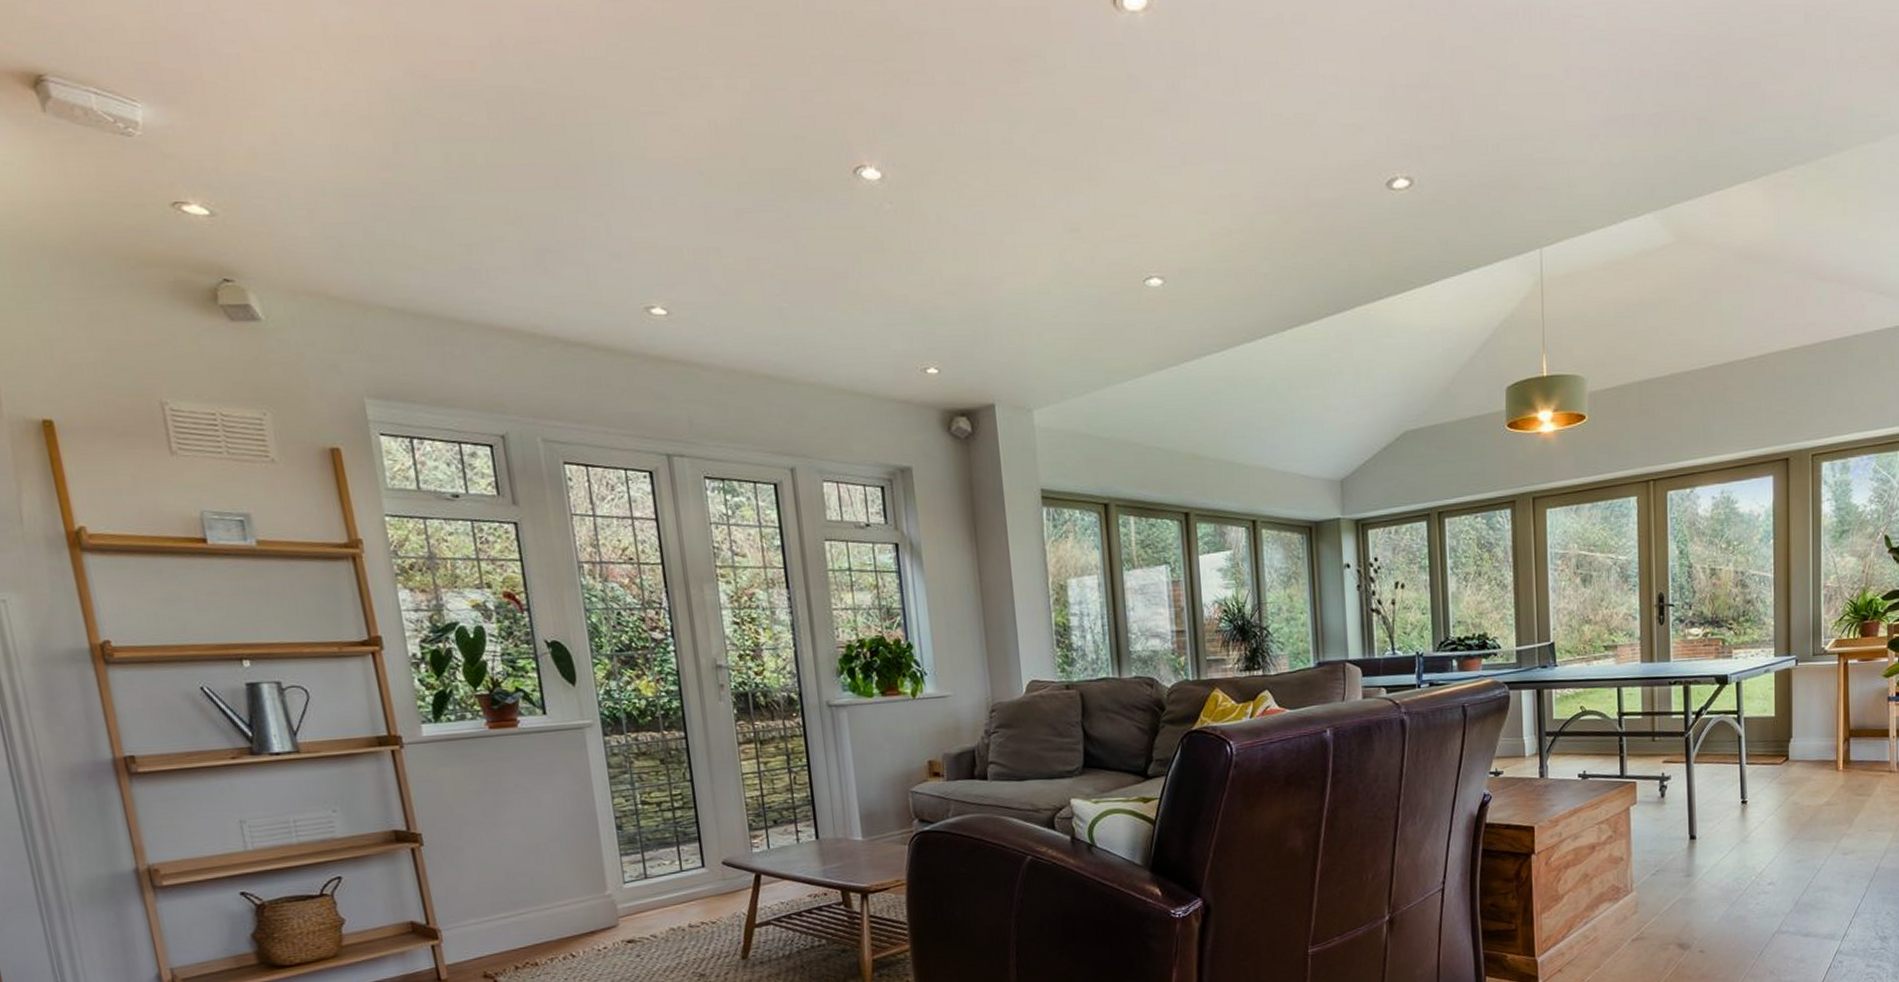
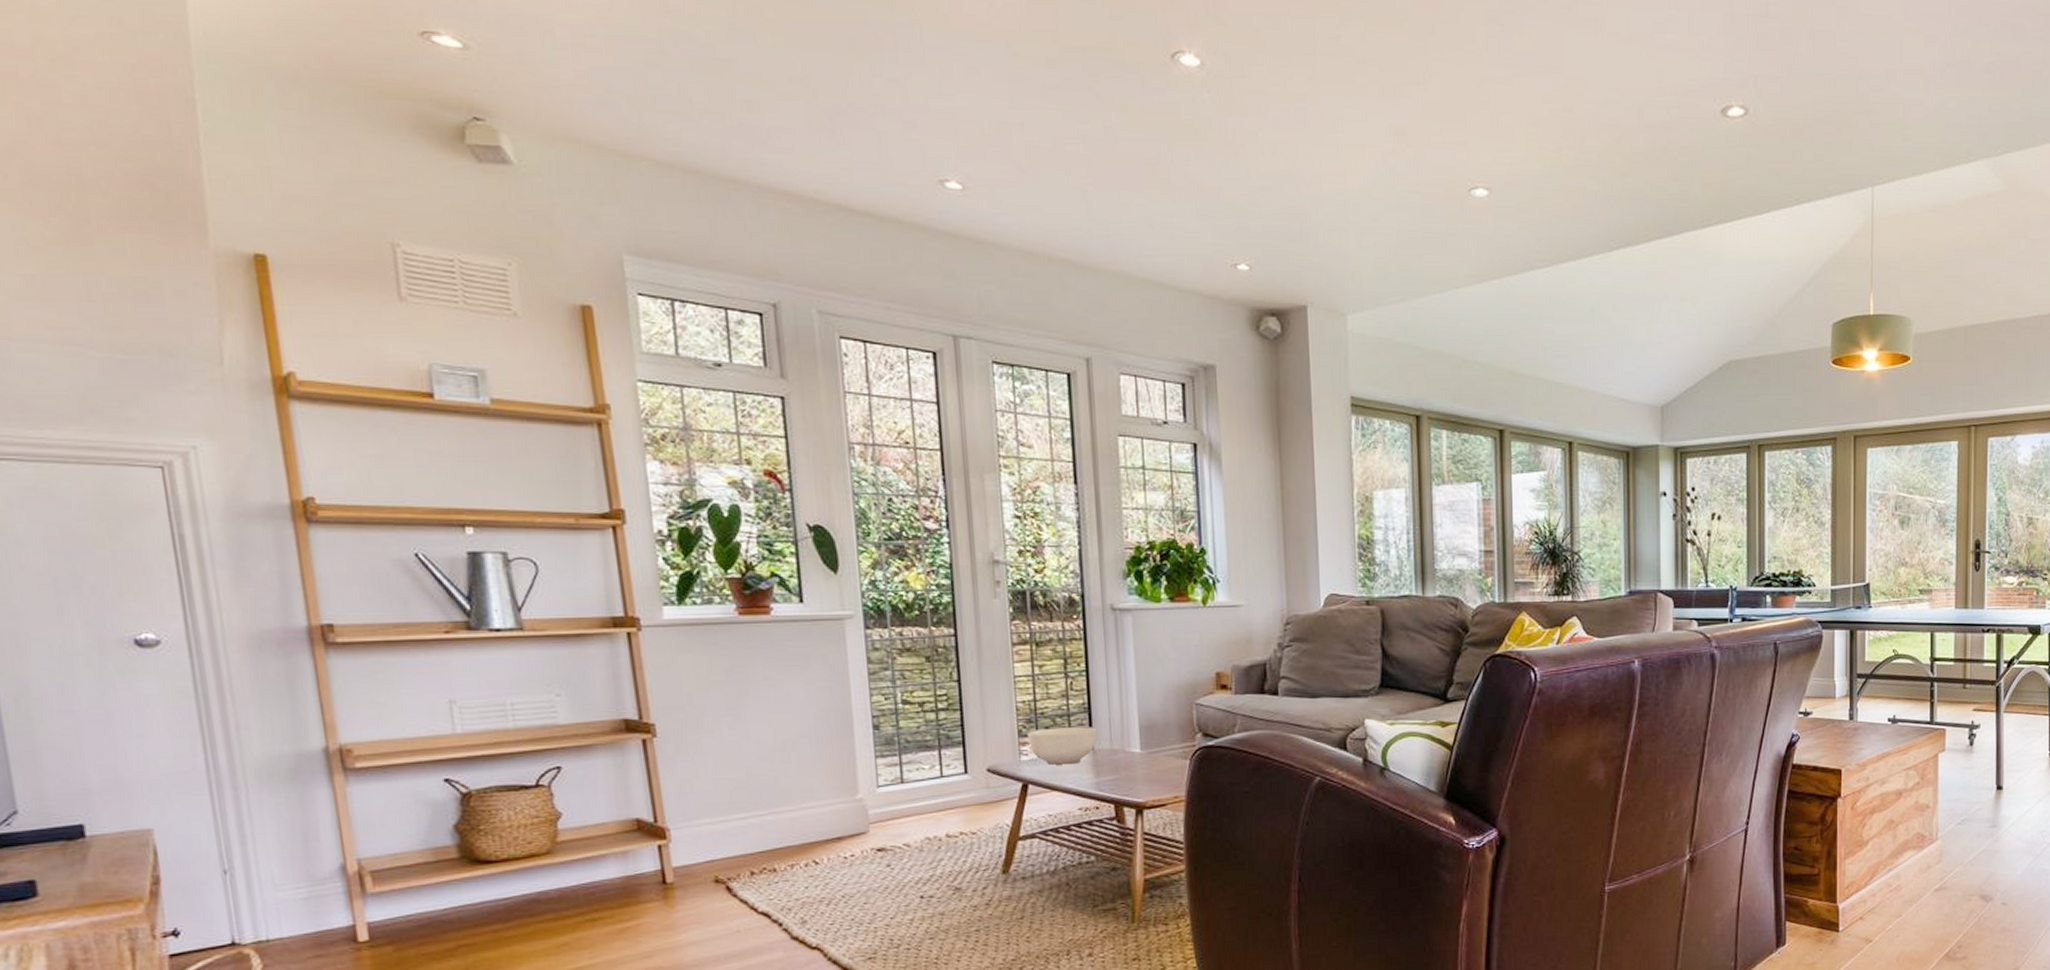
bowl: none [757,817,821,856] -> present [1027,726,1097,765]

